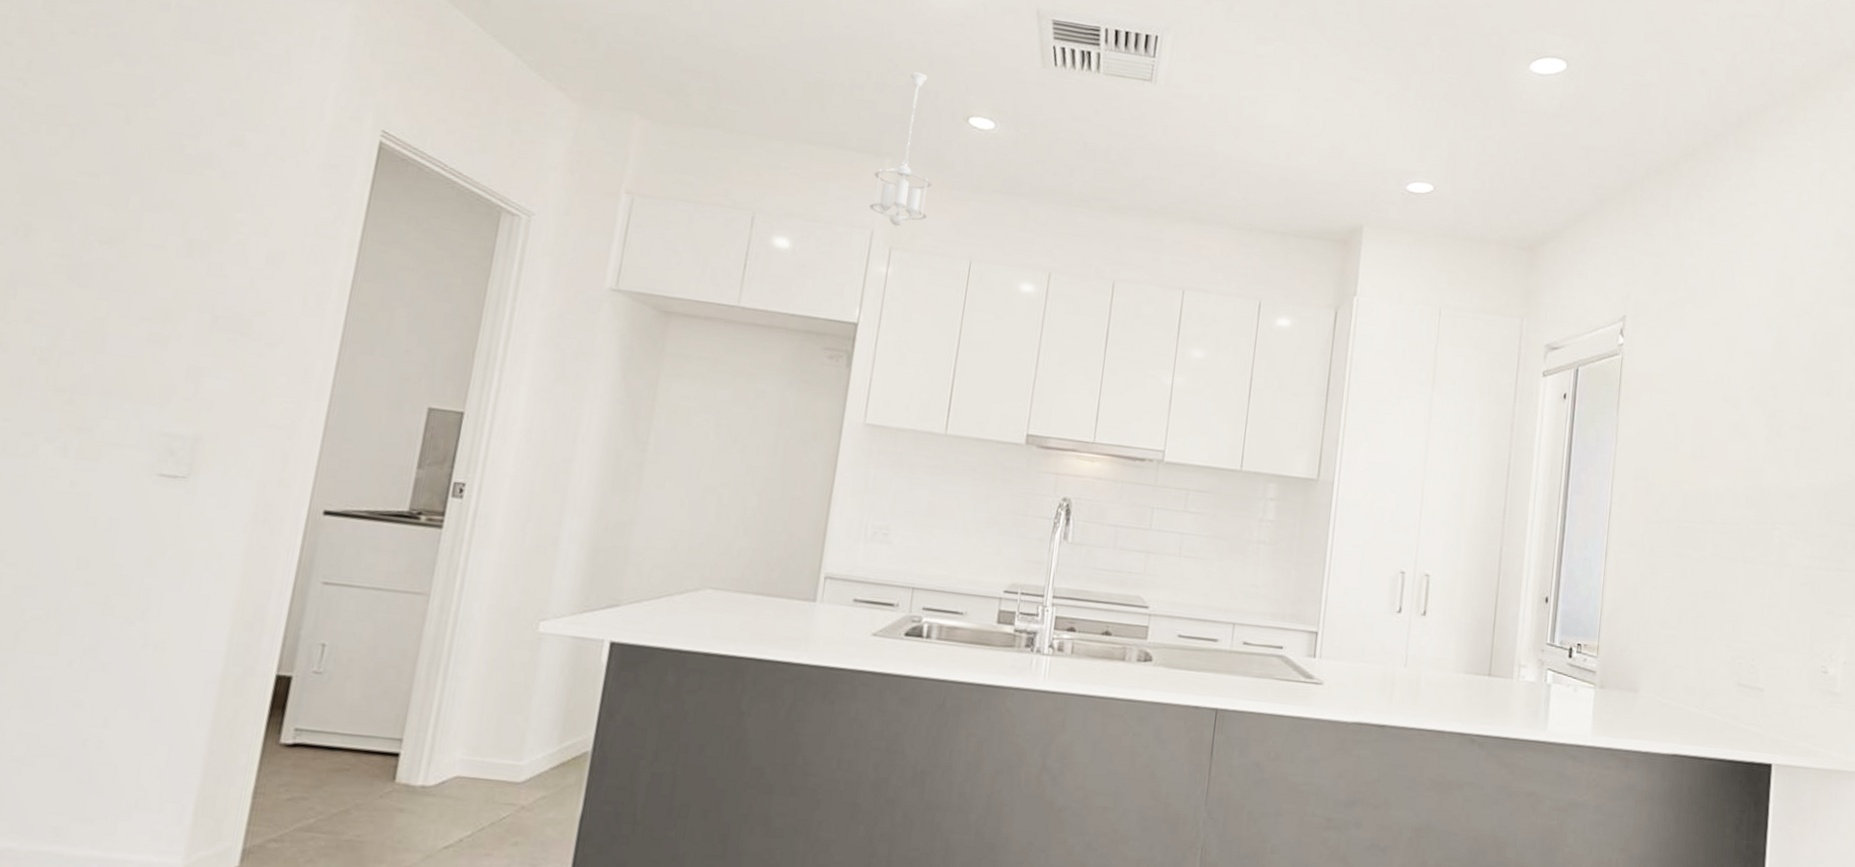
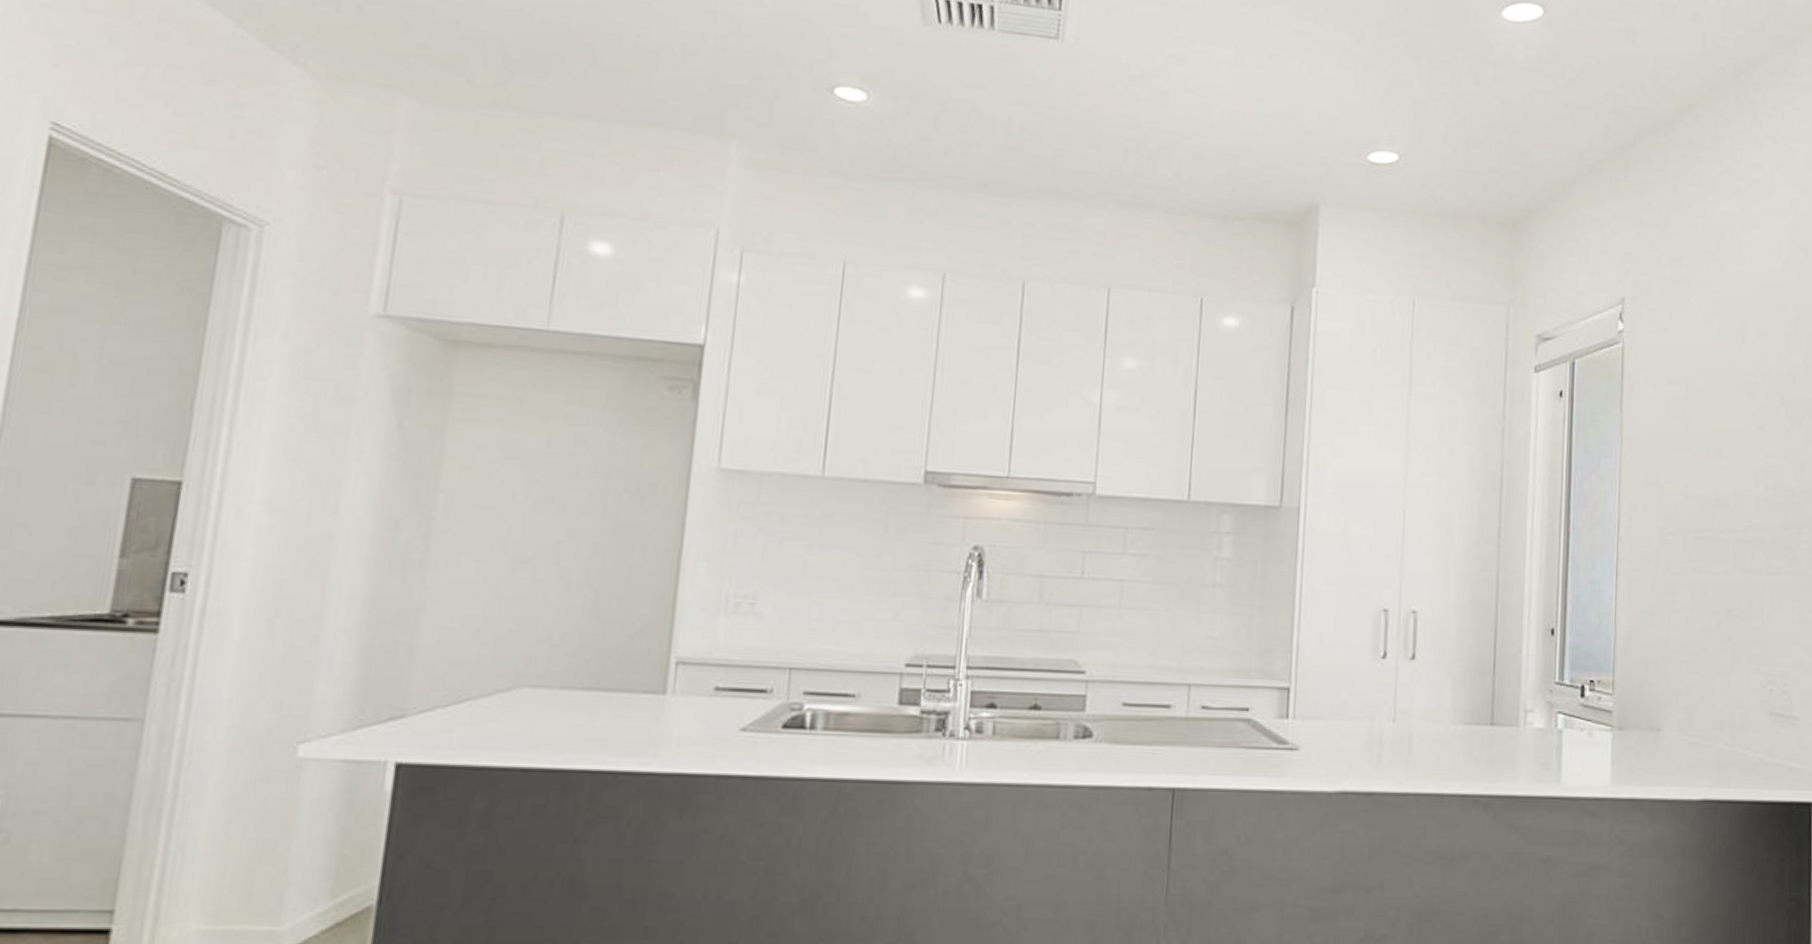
pendant light: present [869,72,932,228] -> none [713,33,791,225]

